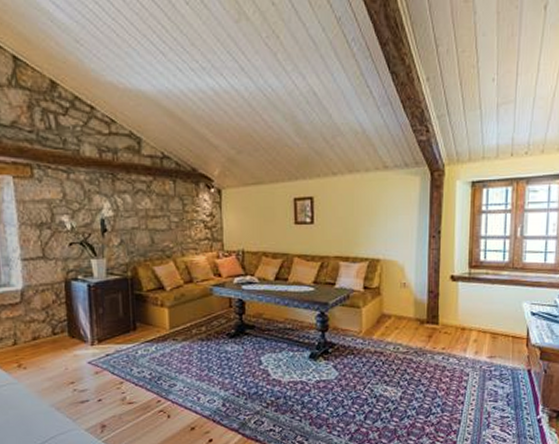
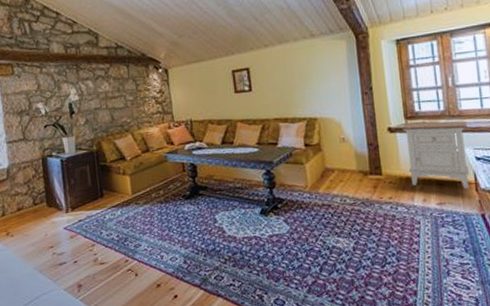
nightstand: none [464,272,529,345] -> present [401,121,470,190]

